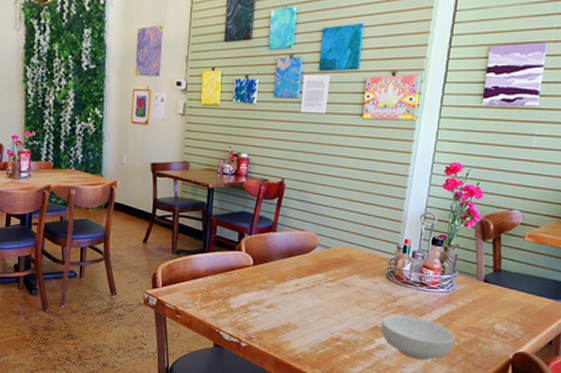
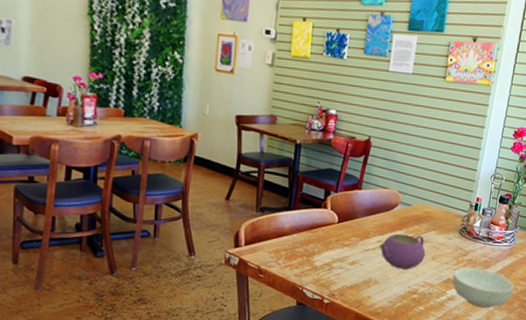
teapot: none [297,277,349,315] -> present [379,234,426,269]

